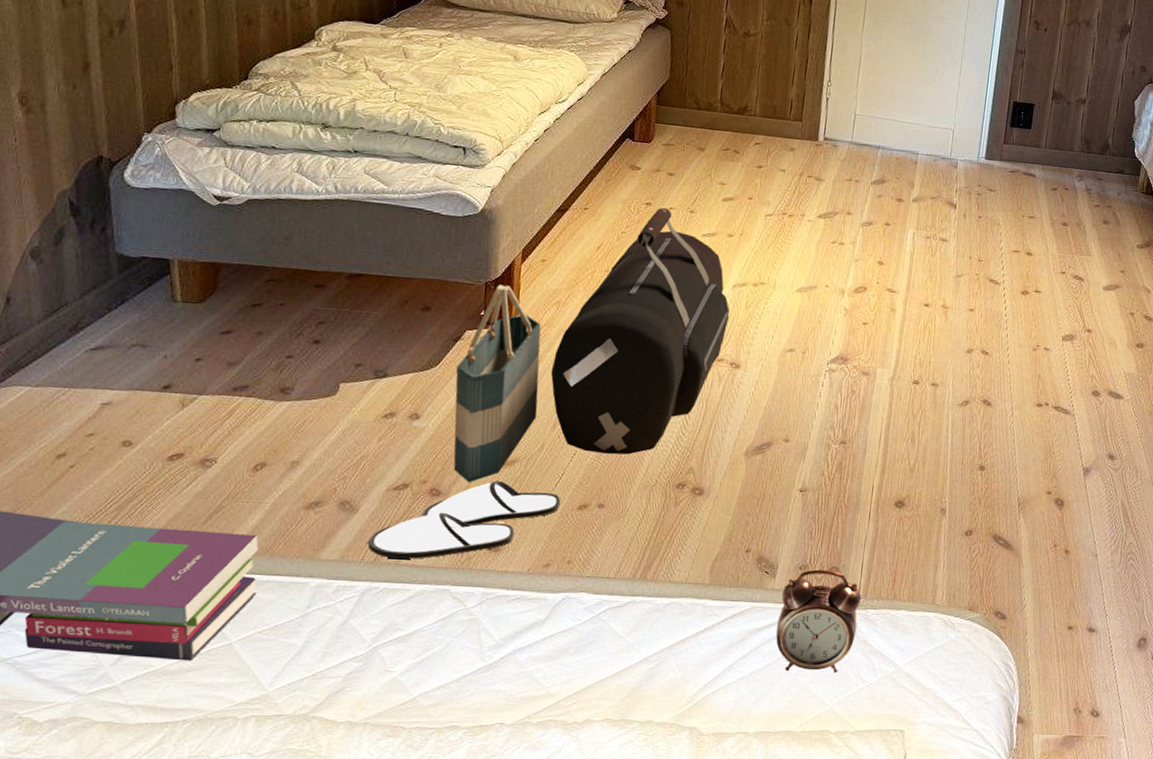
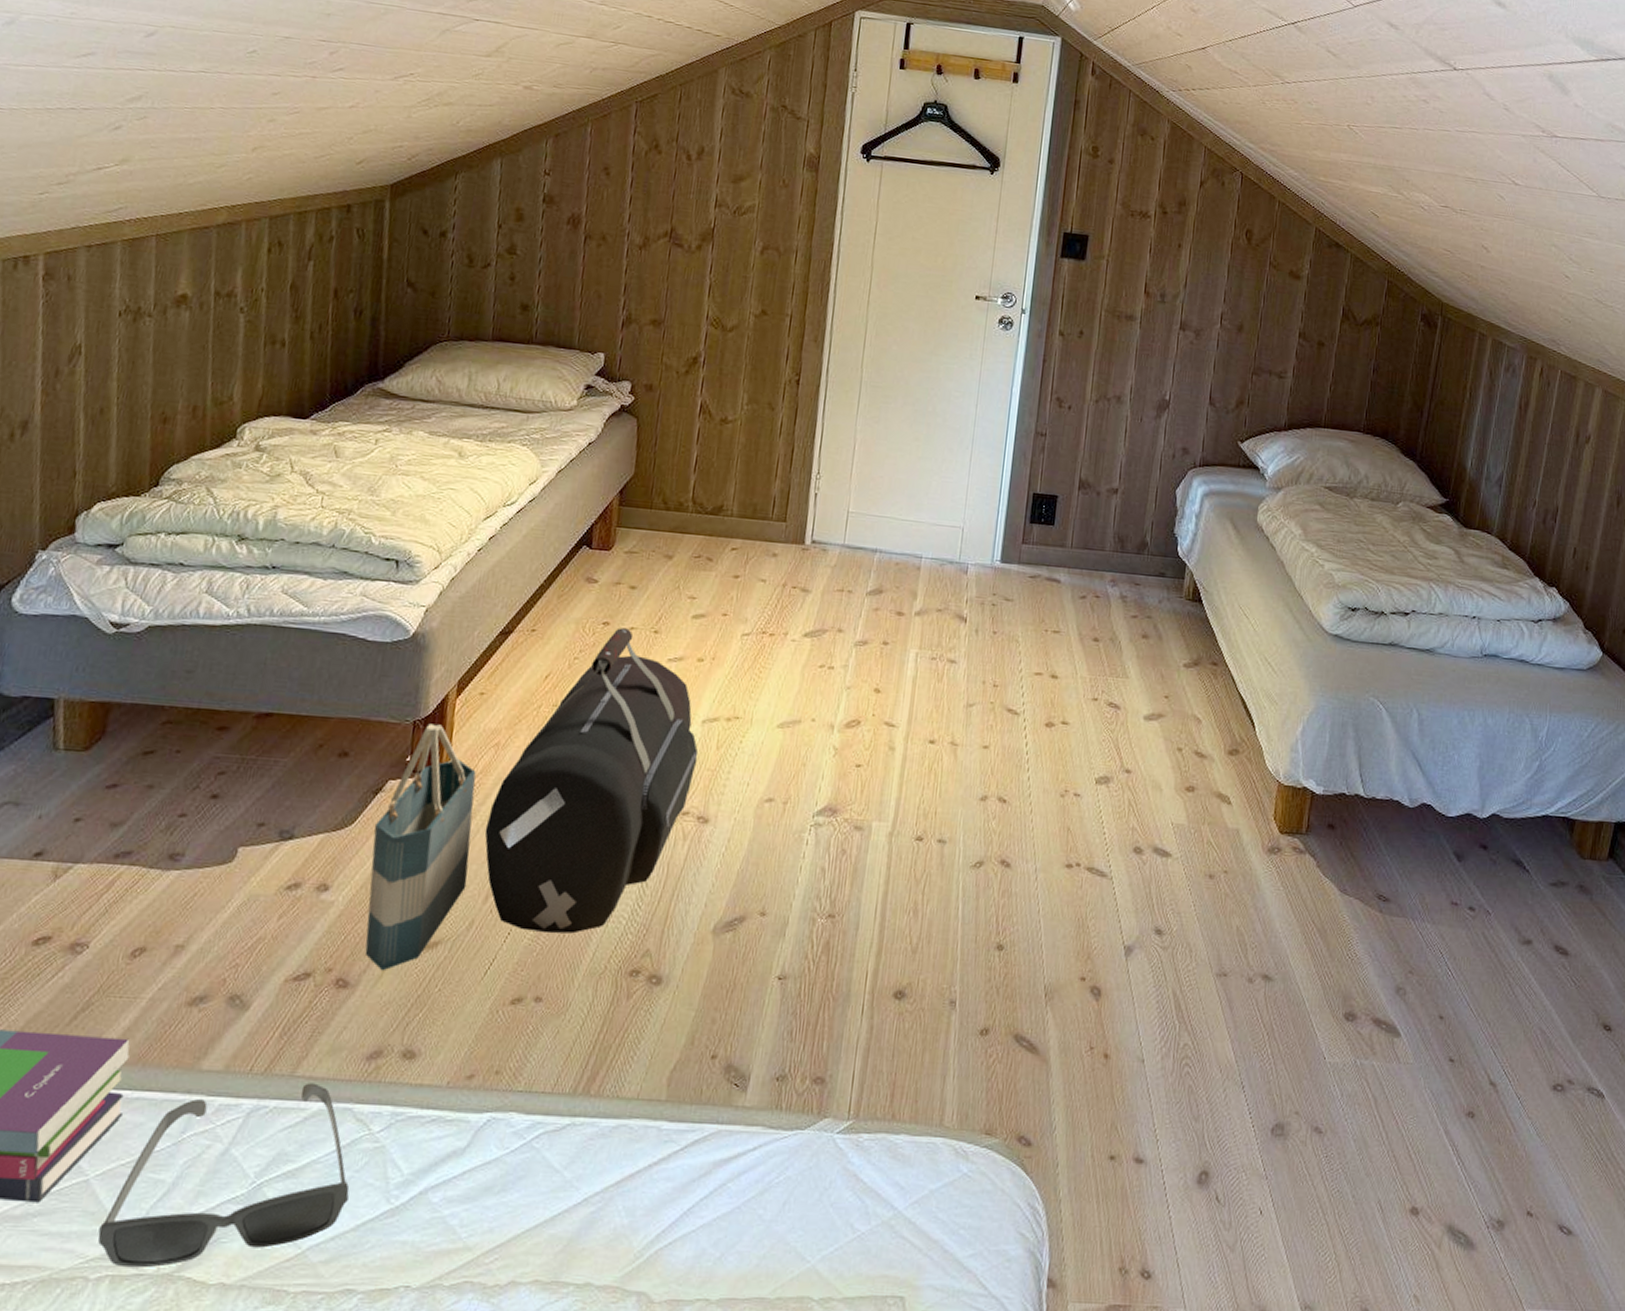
glasses: none [243,569,451,711] -> present [97,1083,350,1269]
slippers: present [367,481,561,559] -> none [258,968,491,1069]
alarm clock: present [776,569,862,674] -> none [746,1080,853,1220]

